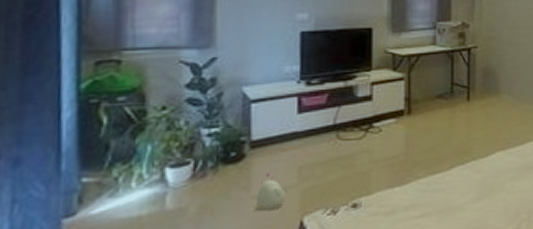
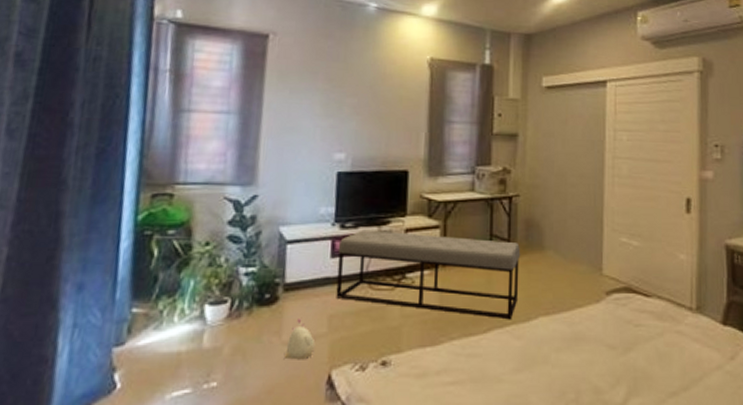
bench: none [304,85,479,157] -> present [336,230,521,320]

